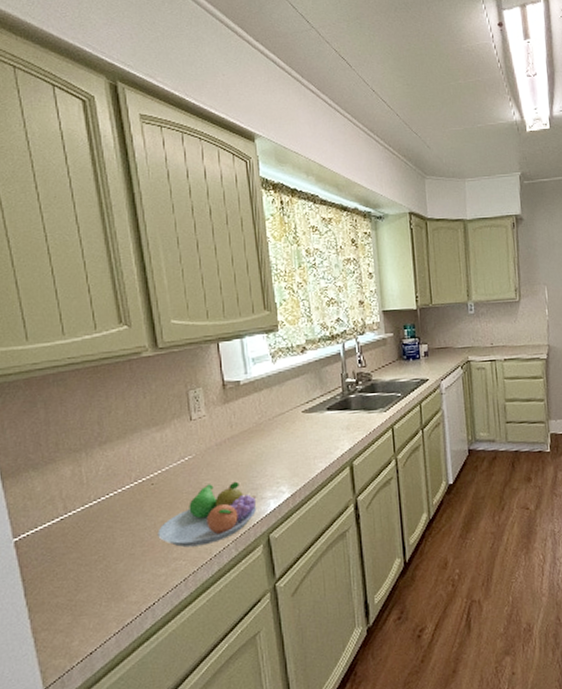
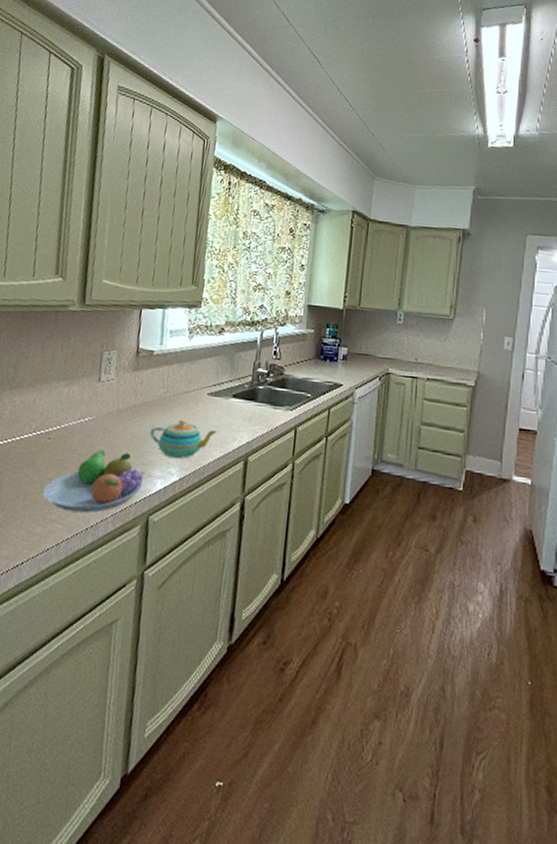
teapot: none [253,440,318,477] -> present [149,419,217,459]

